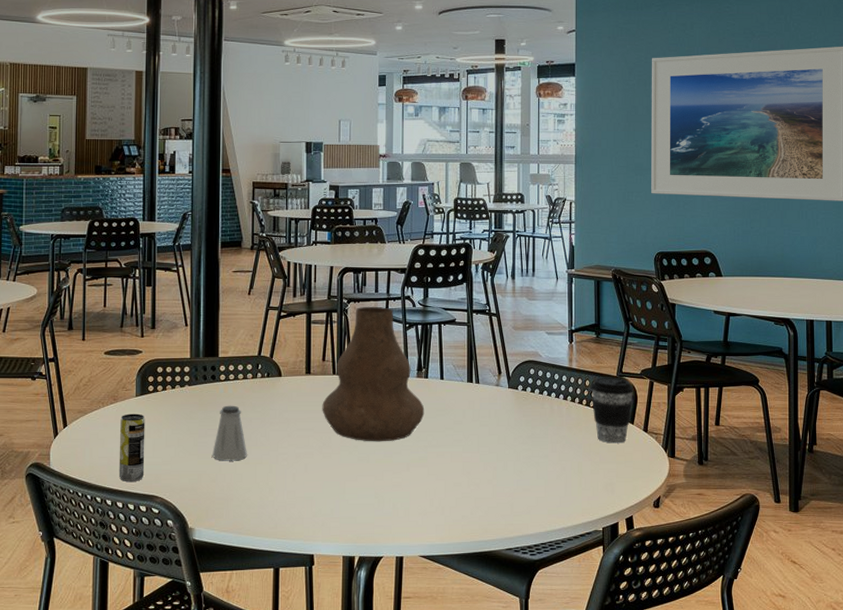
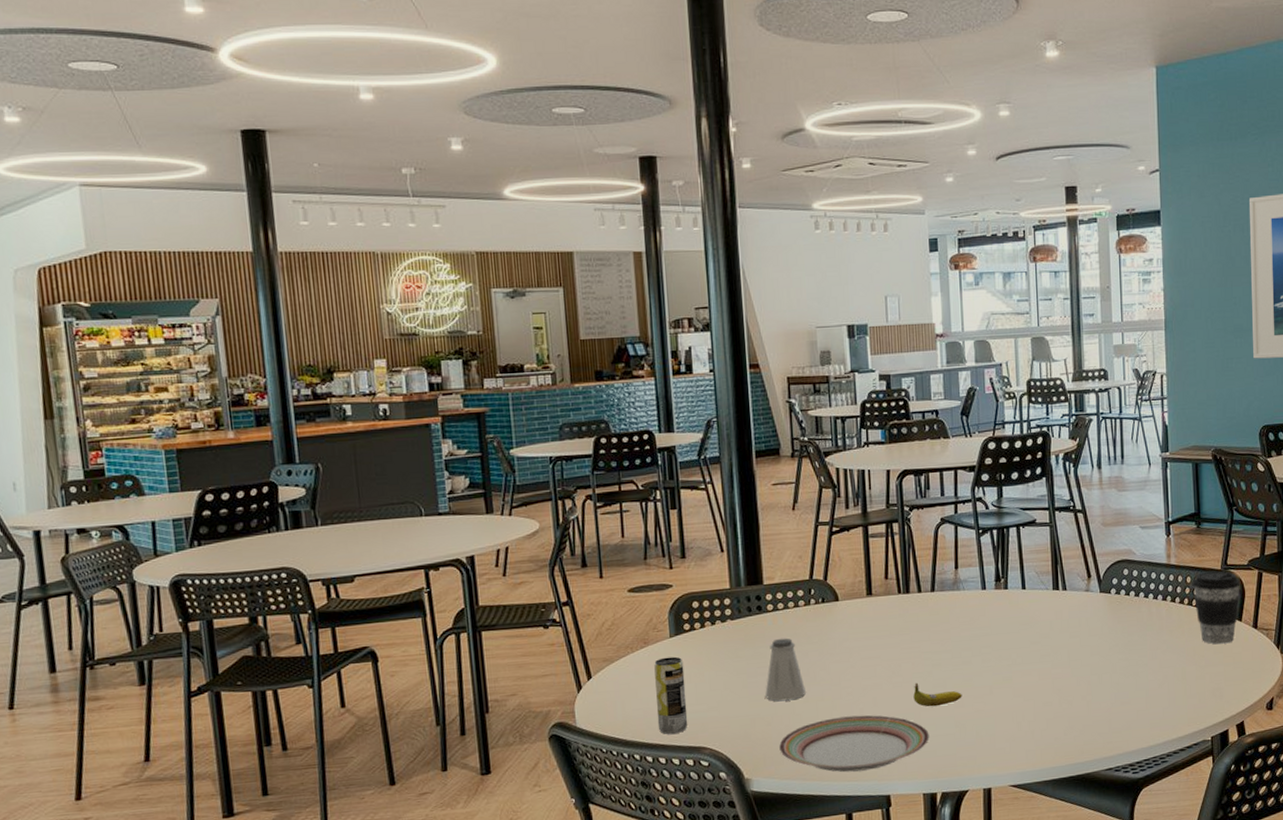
plate: none [220,480,352,530] -> present [778,715,930,772]
vase: present [322,307,425,442] -> none [888,512,1006,666]
fruit: none [340,455,383,478] -> present [913,682,962,707]

